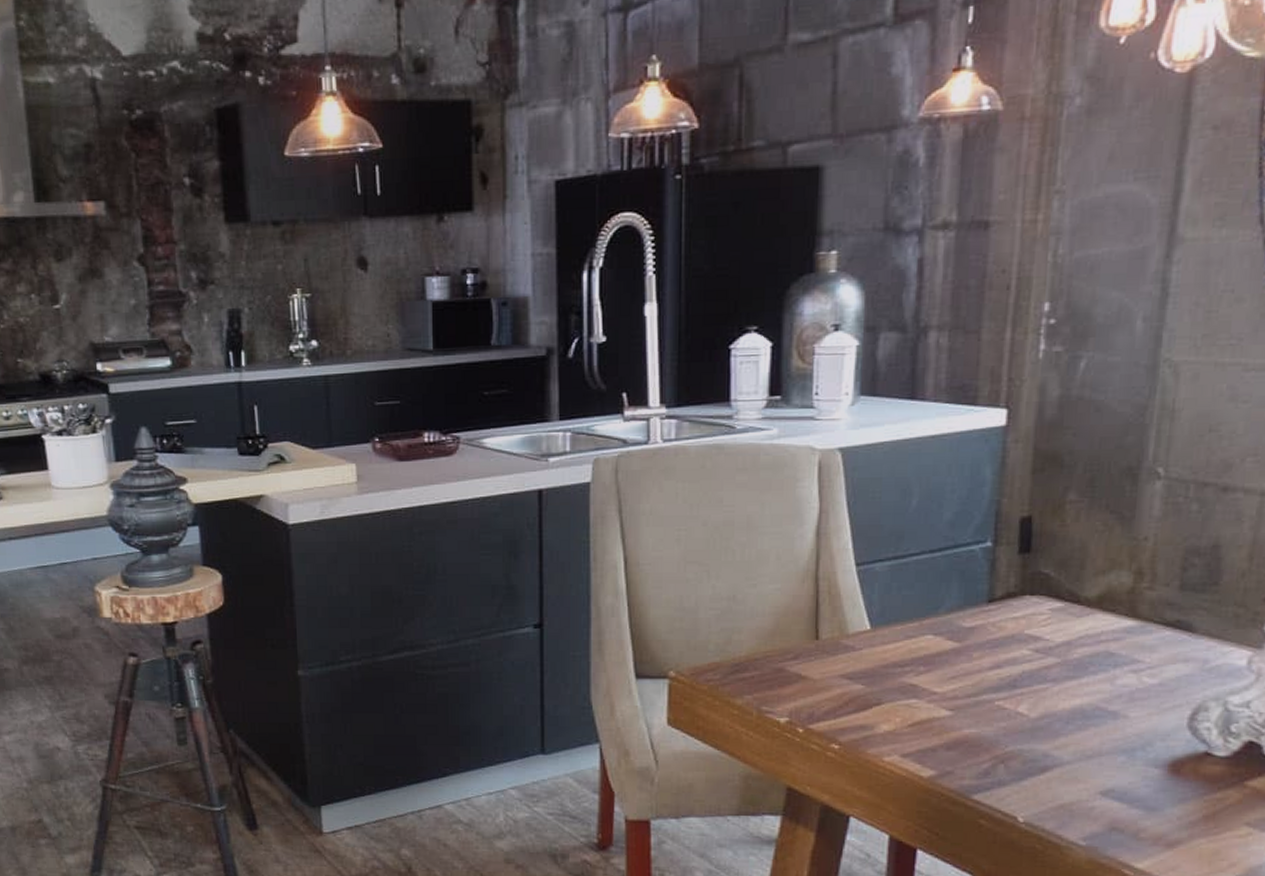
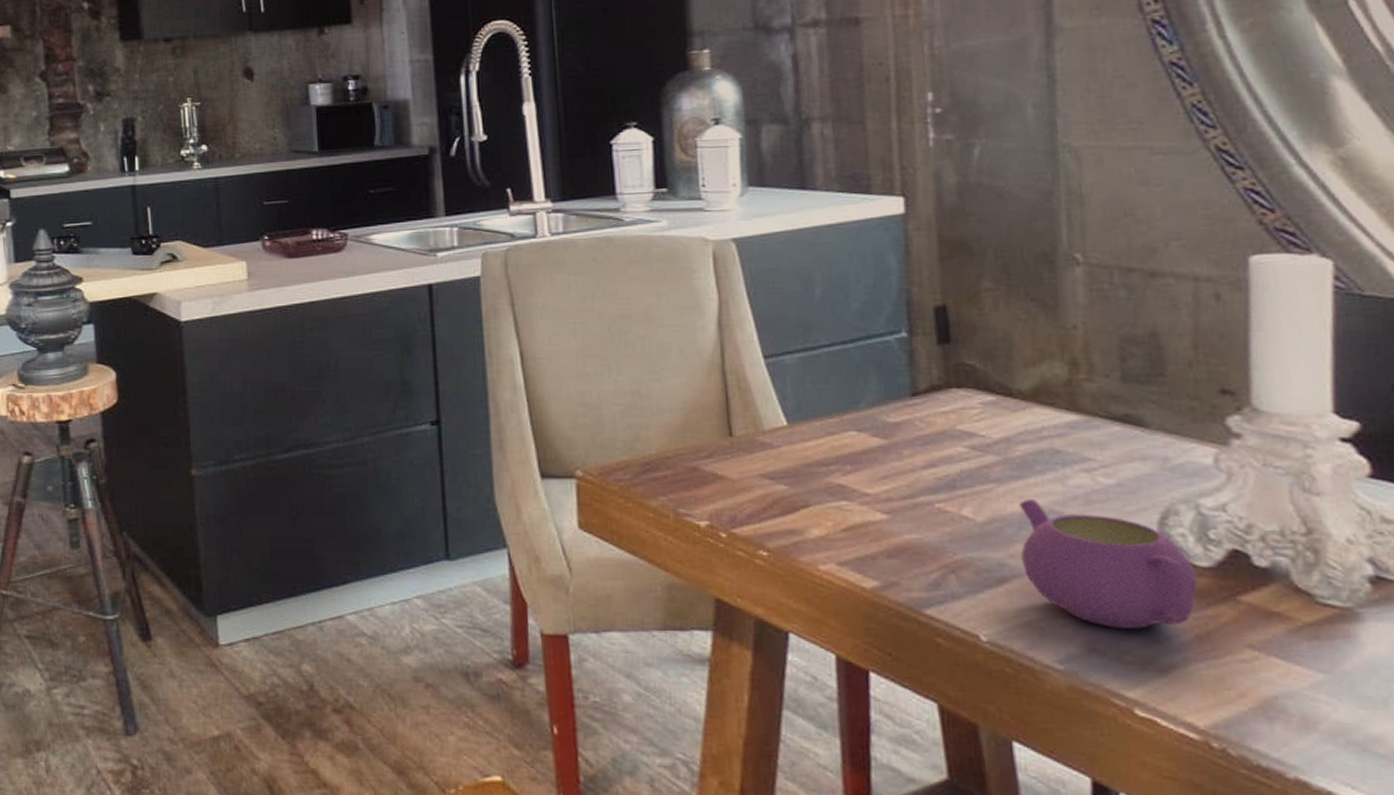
teapot: none [1064,697,1215,810] -> present [1020,499,1199,629]

